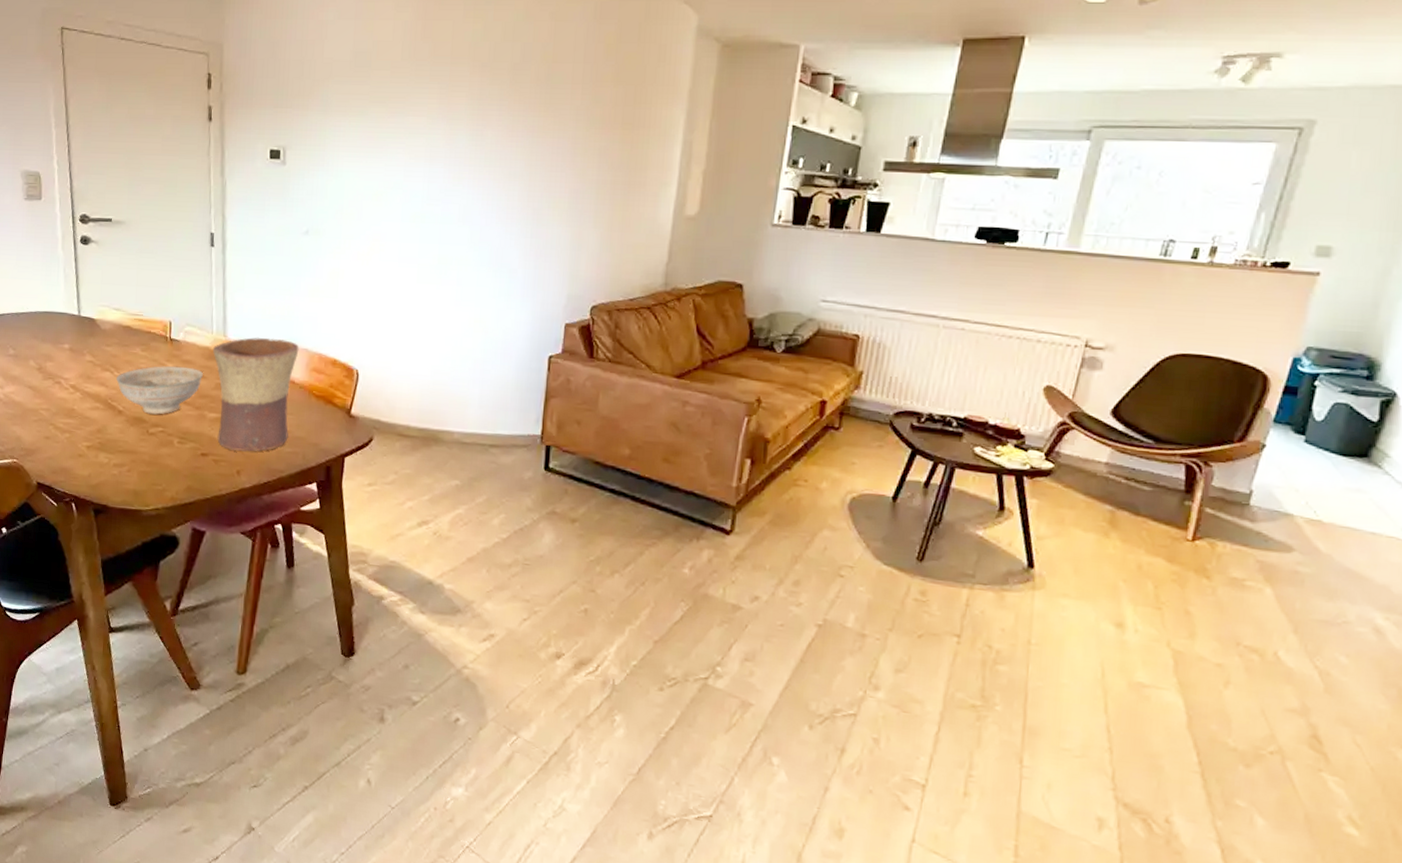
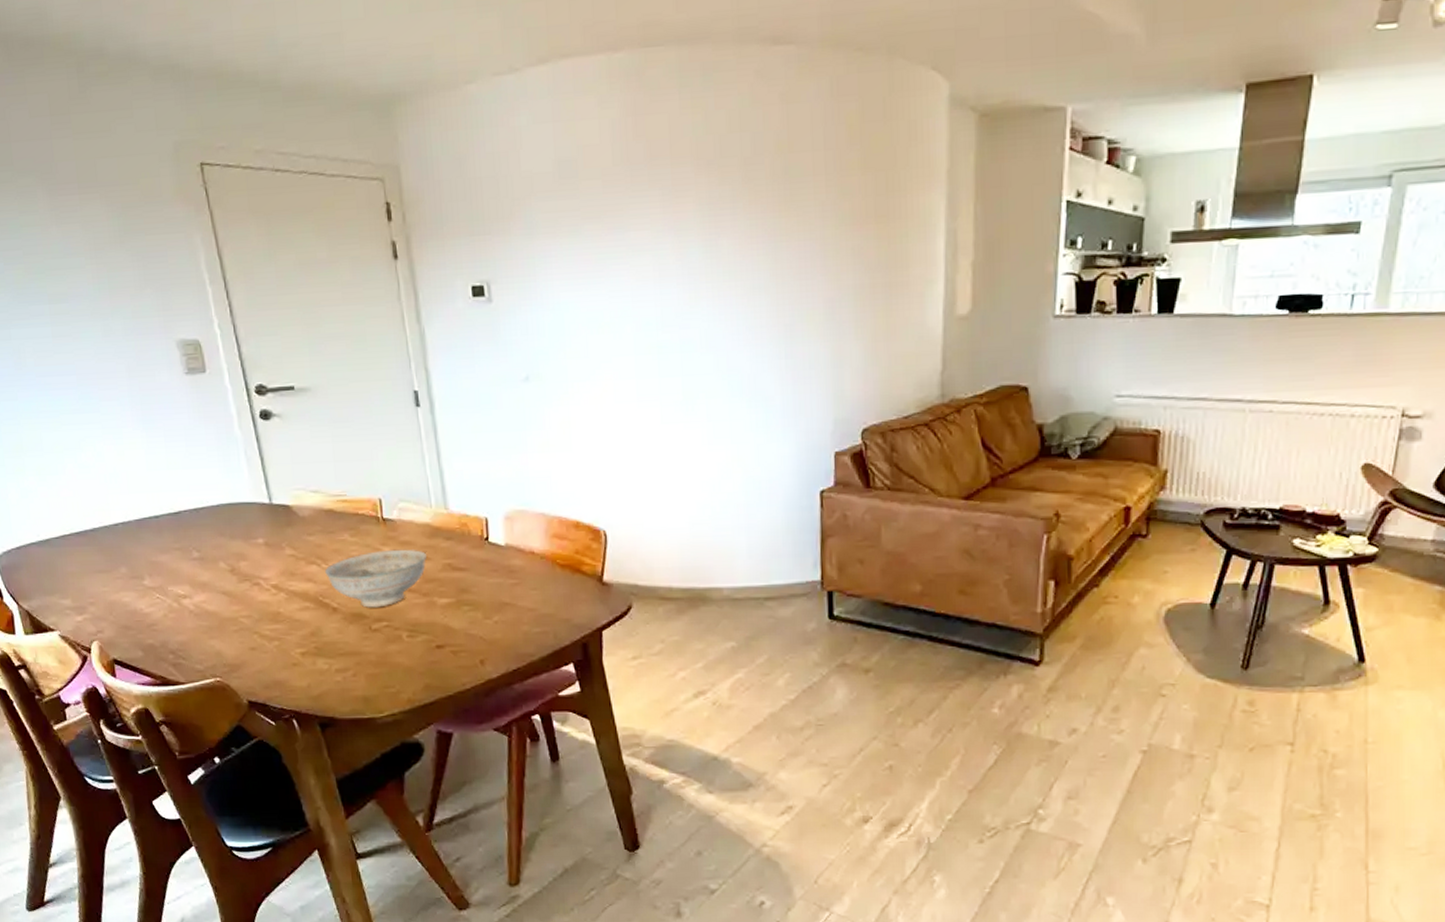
flower pot: present [212,337,299,452] -> none [433,505,535,638]

